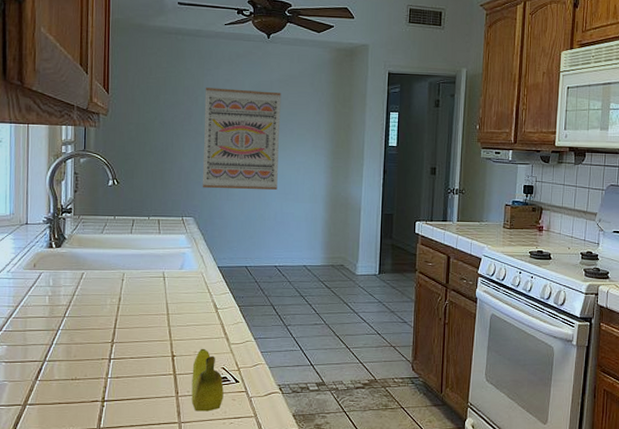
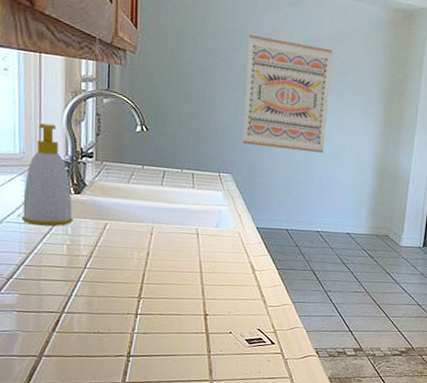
soap bottle: none [10,185,54,280] -> present [21,122,73,227]
fruit: present [191,348,224,412] -> none [224,309,259,371]

